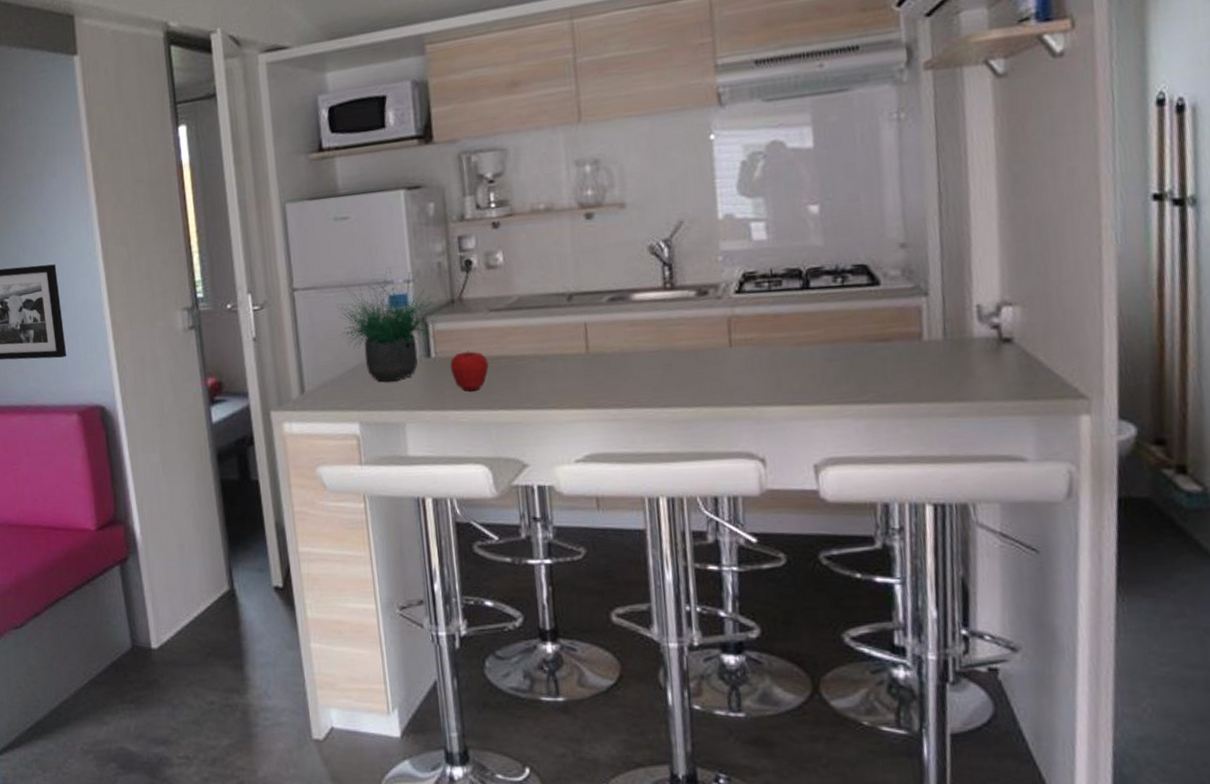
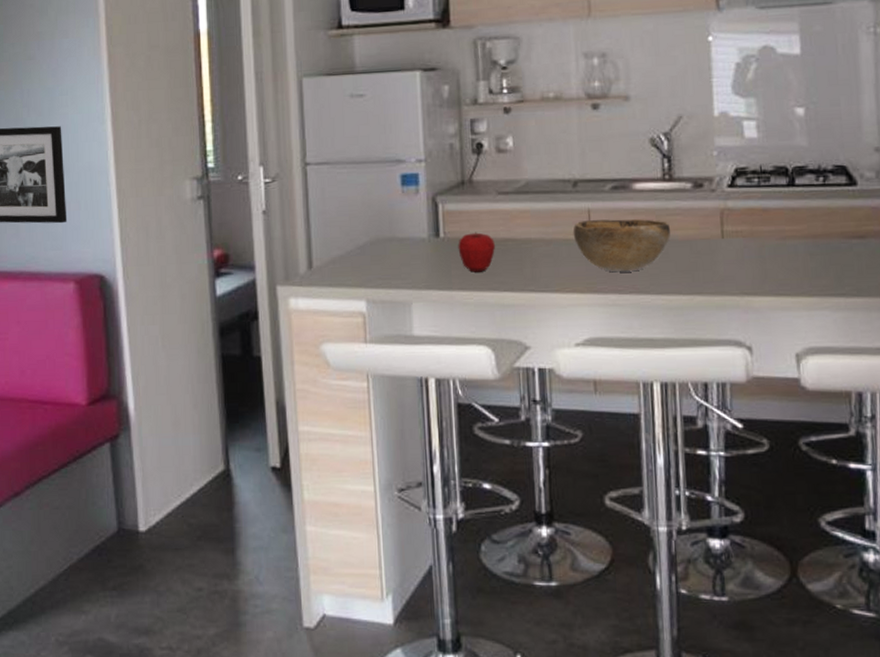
potted plant: present [336,266,442,382] -> none [348,145,452,261]
decorative bowl: none [569,330,674,386] -> present [573,219,671,272]

